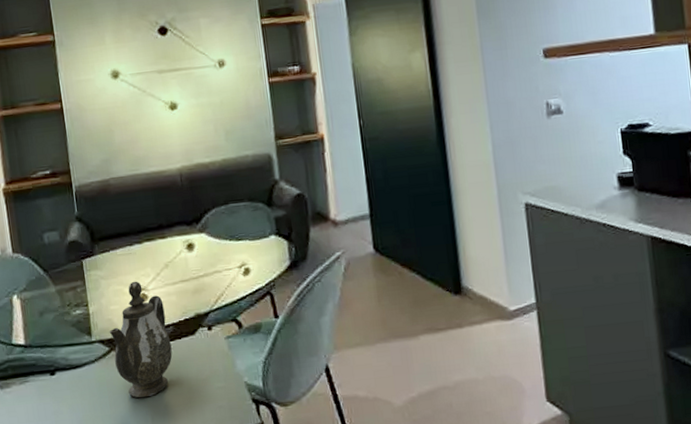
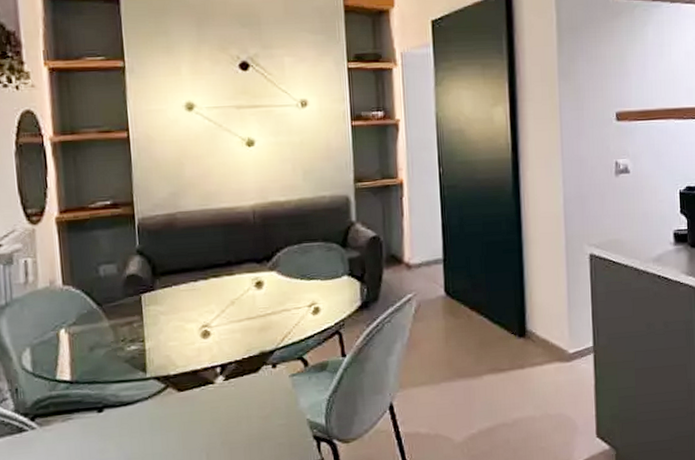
teapot: present [109,281,173,398] -> none [166,317,233,436]

